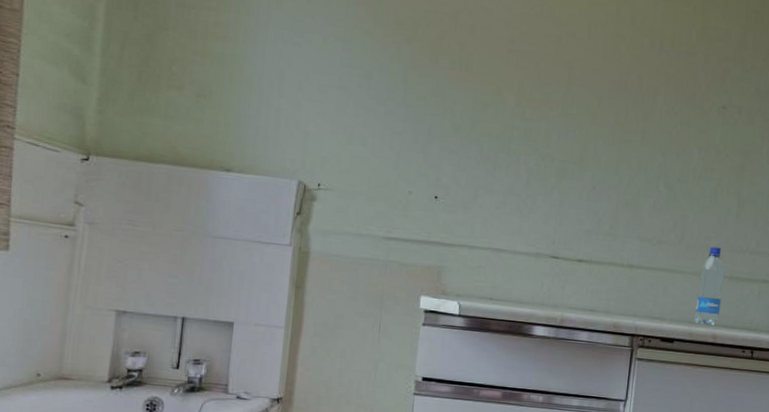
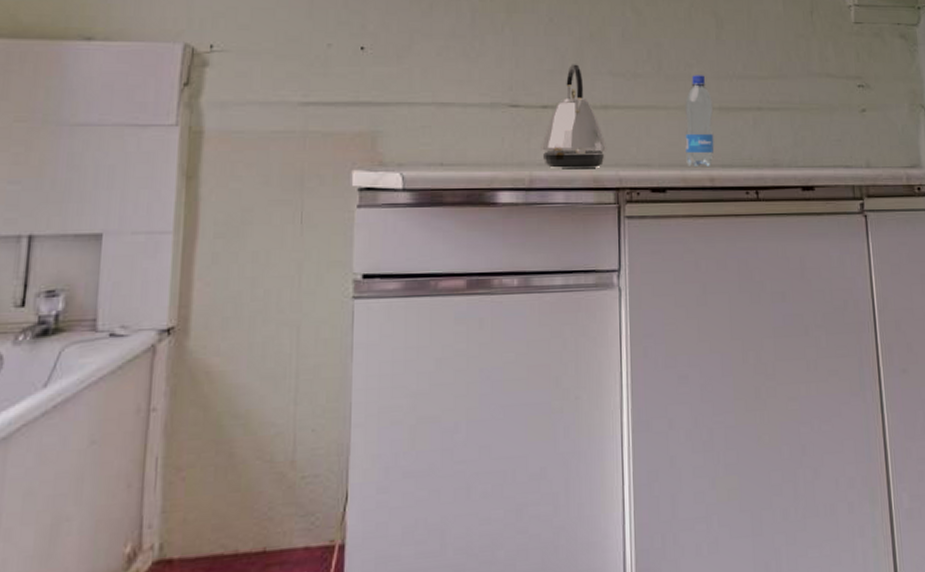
kettle: none [572,227,629,316] -> present [540,64,608,168]

